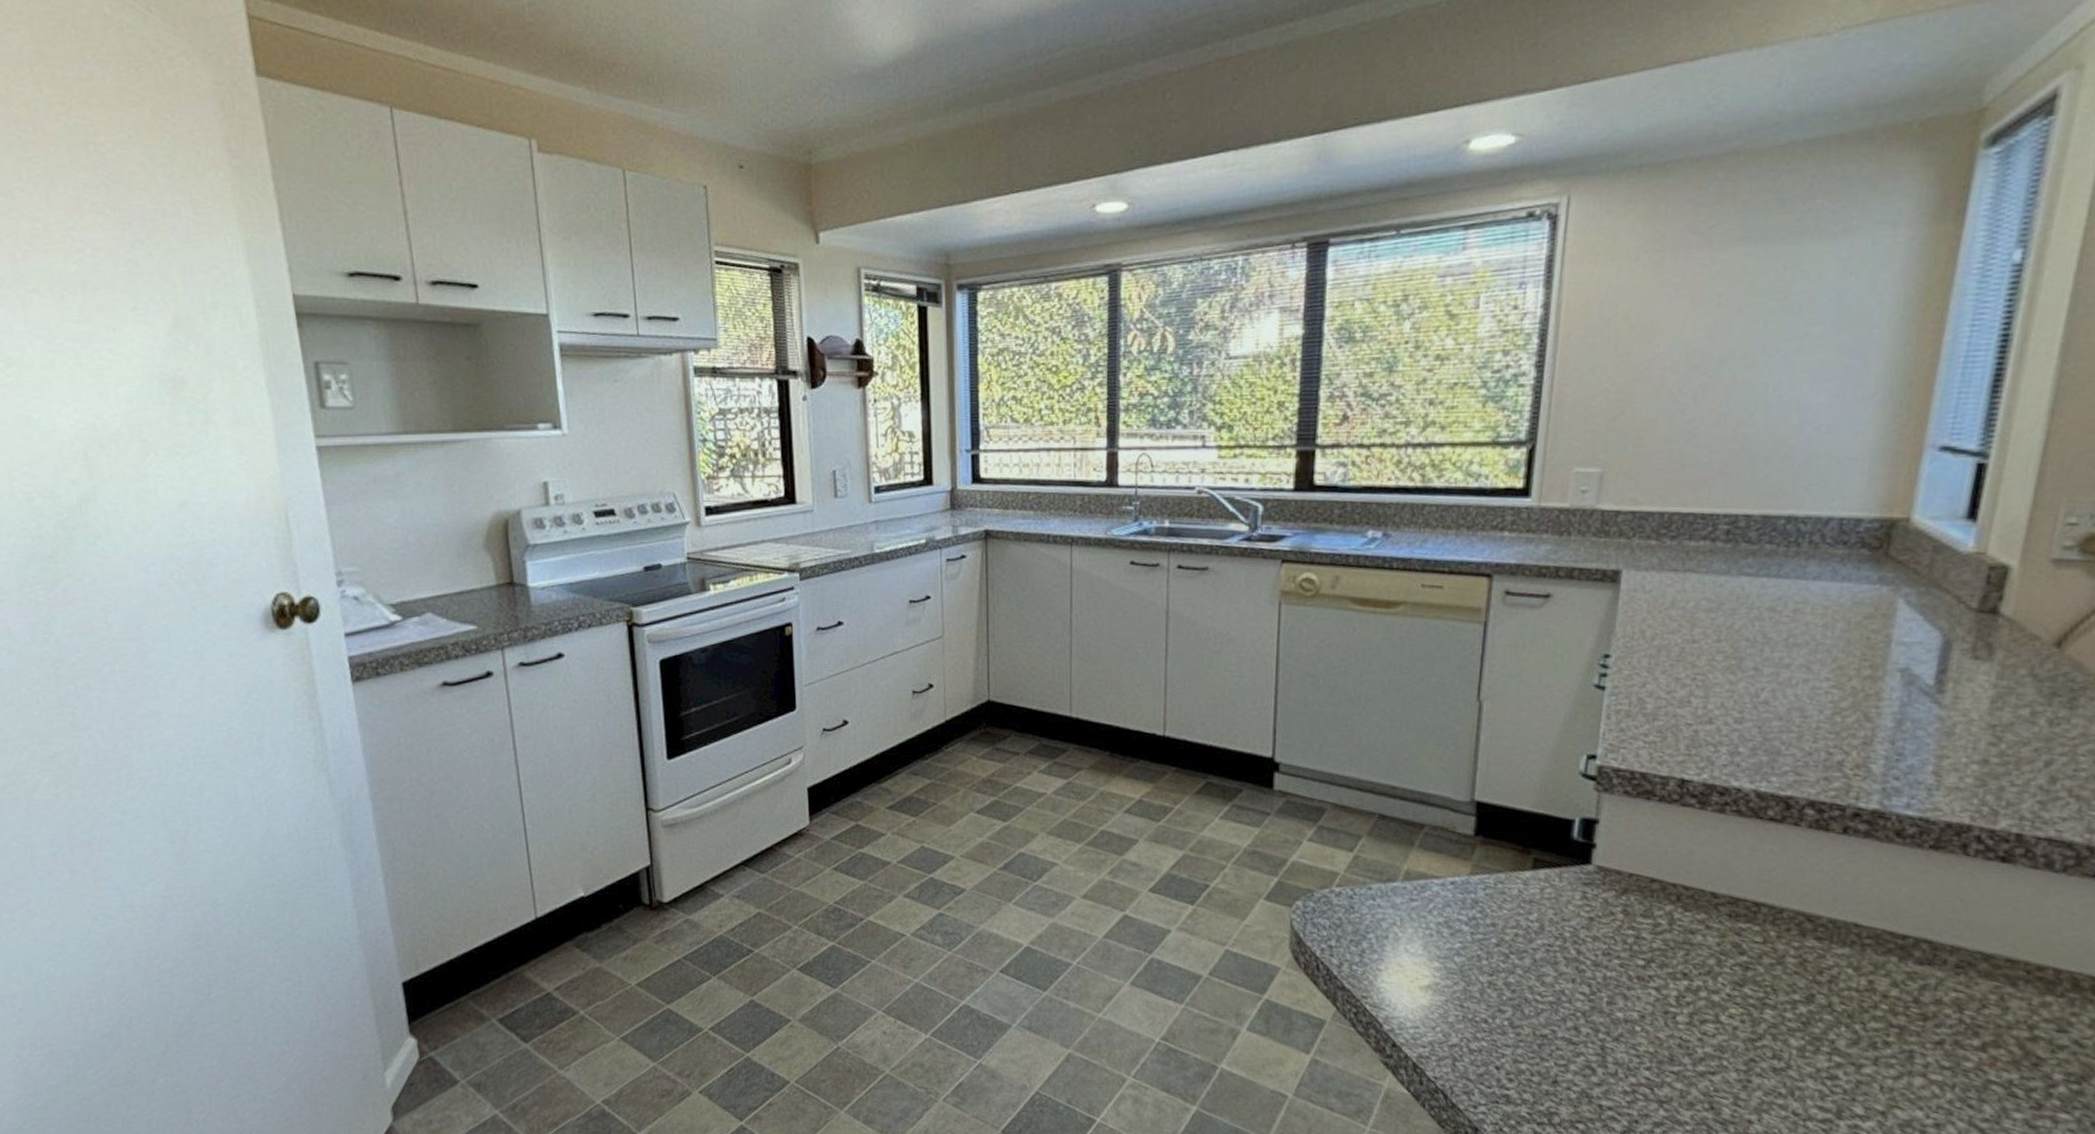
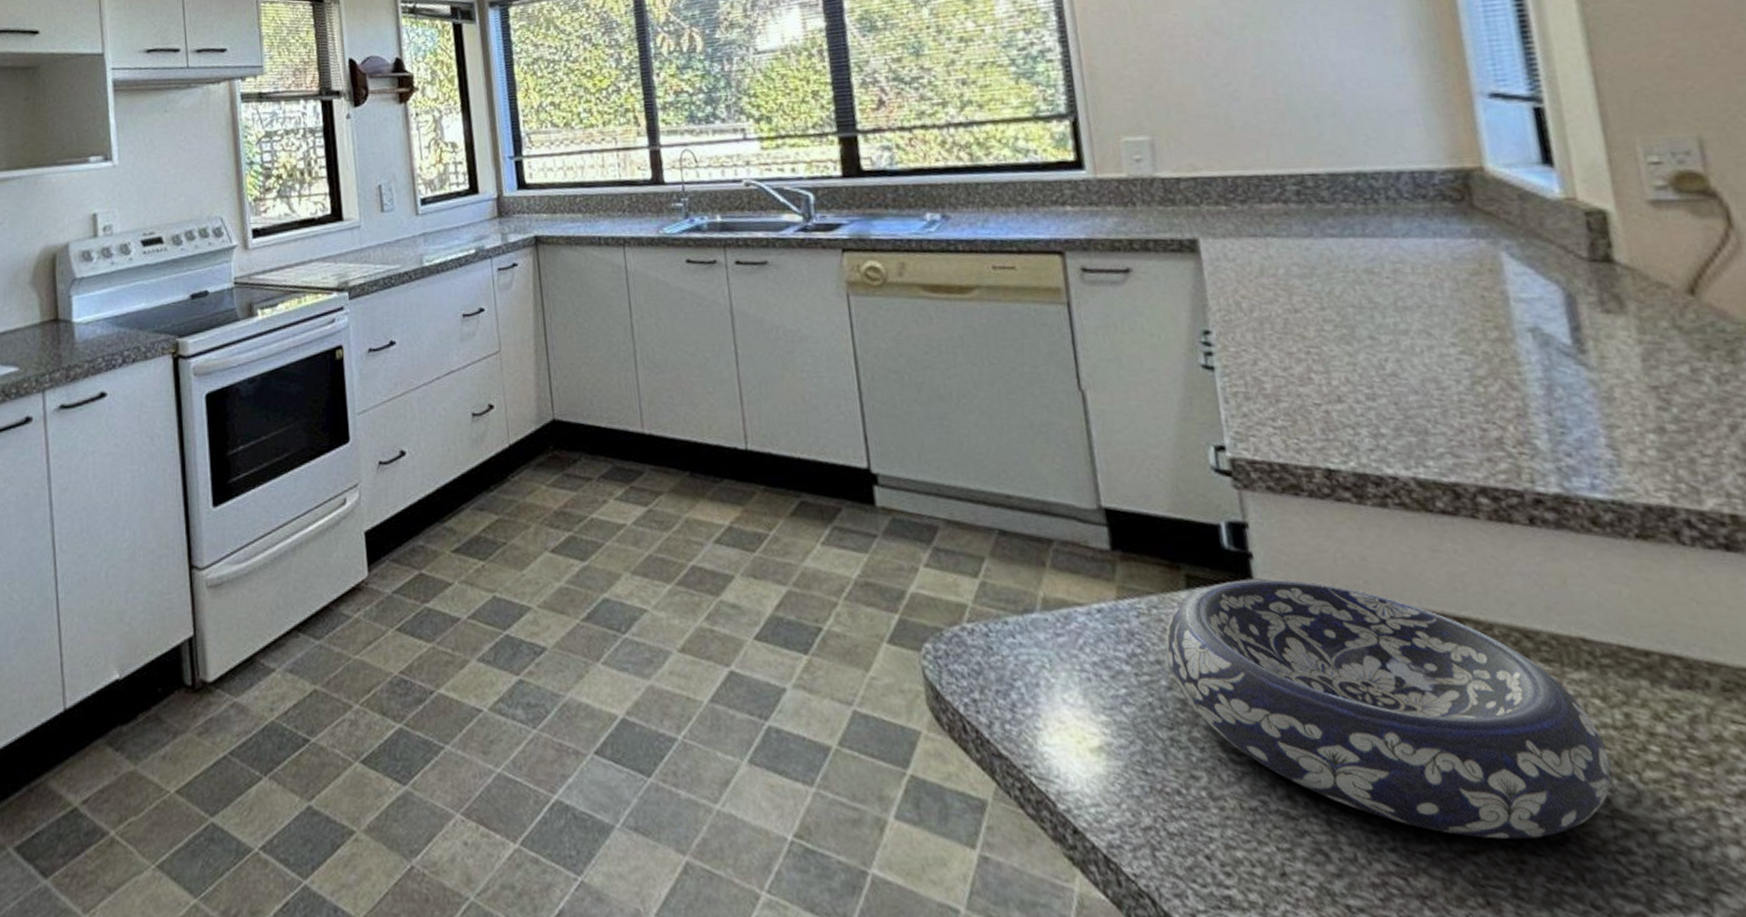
decorative bowl: none [1501,864,1845,1066] -> present [1165,579,1612,840]

